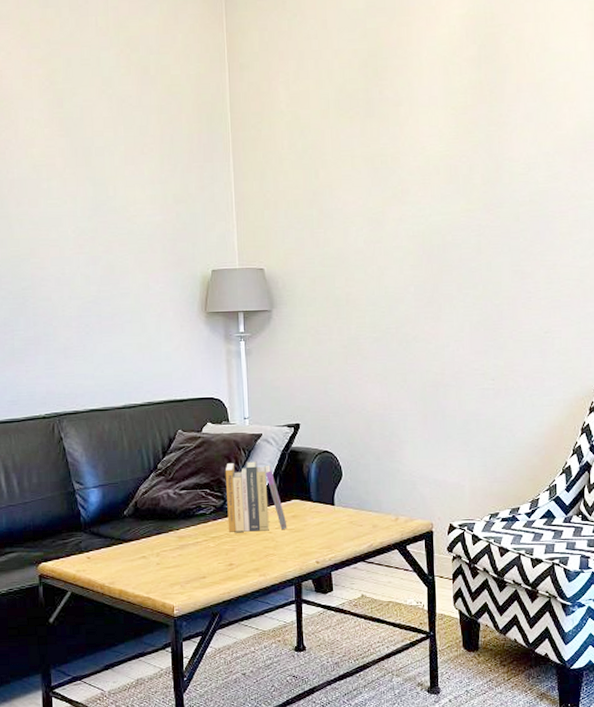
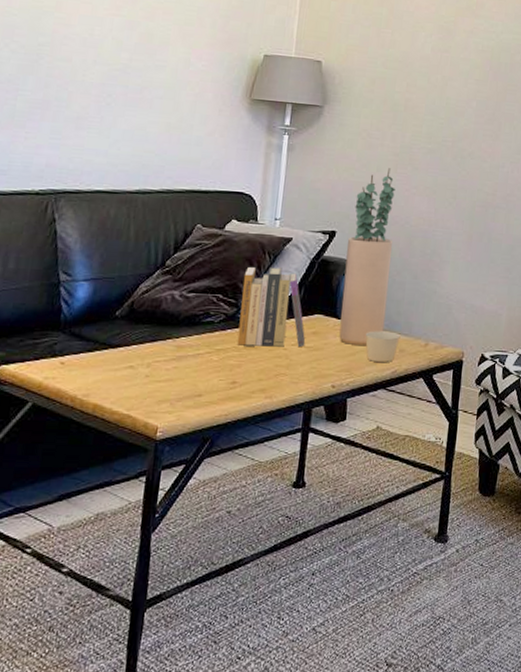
vase: none [312,360,356,524] -> present [339,168,395,345]
candle: none [339,510,372,539] -> present [365,331,401,363]

